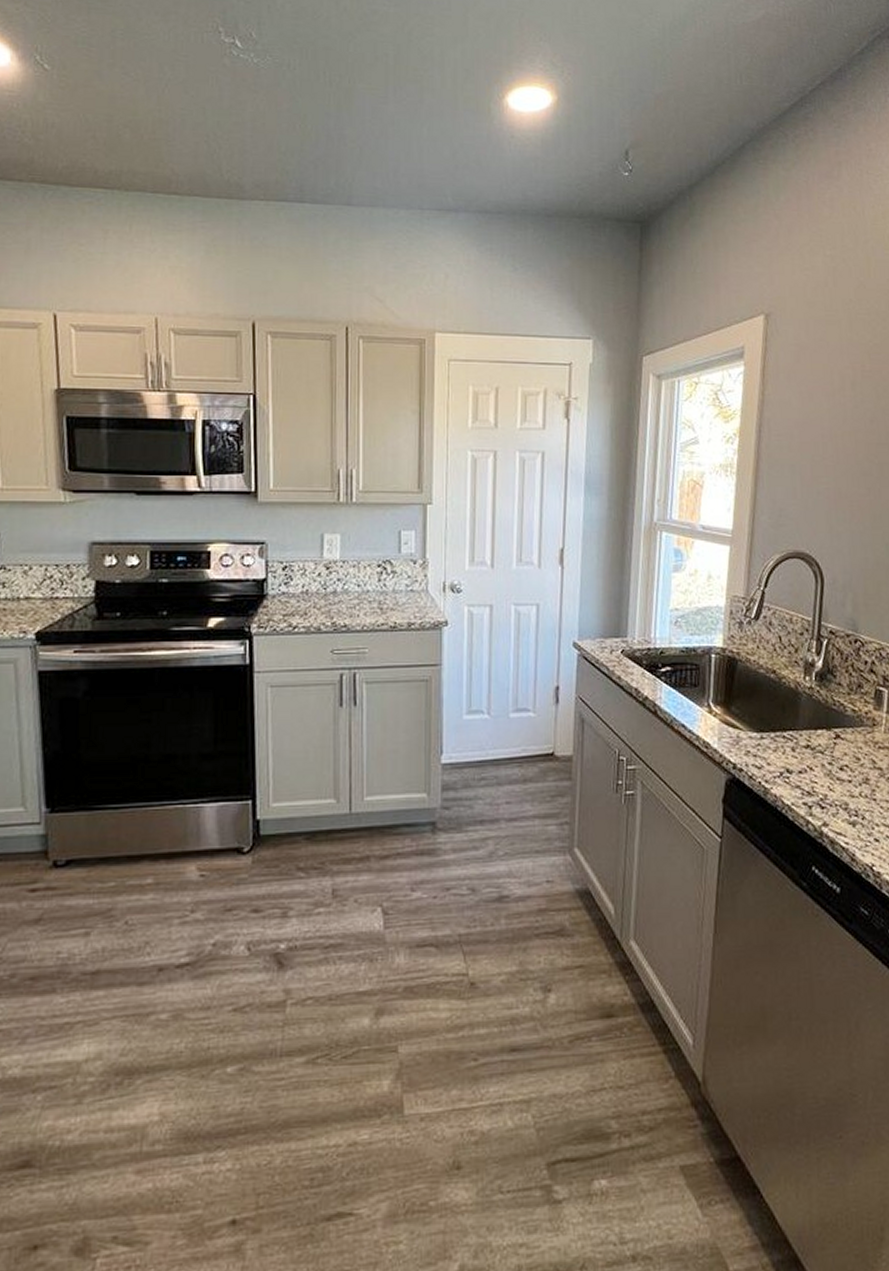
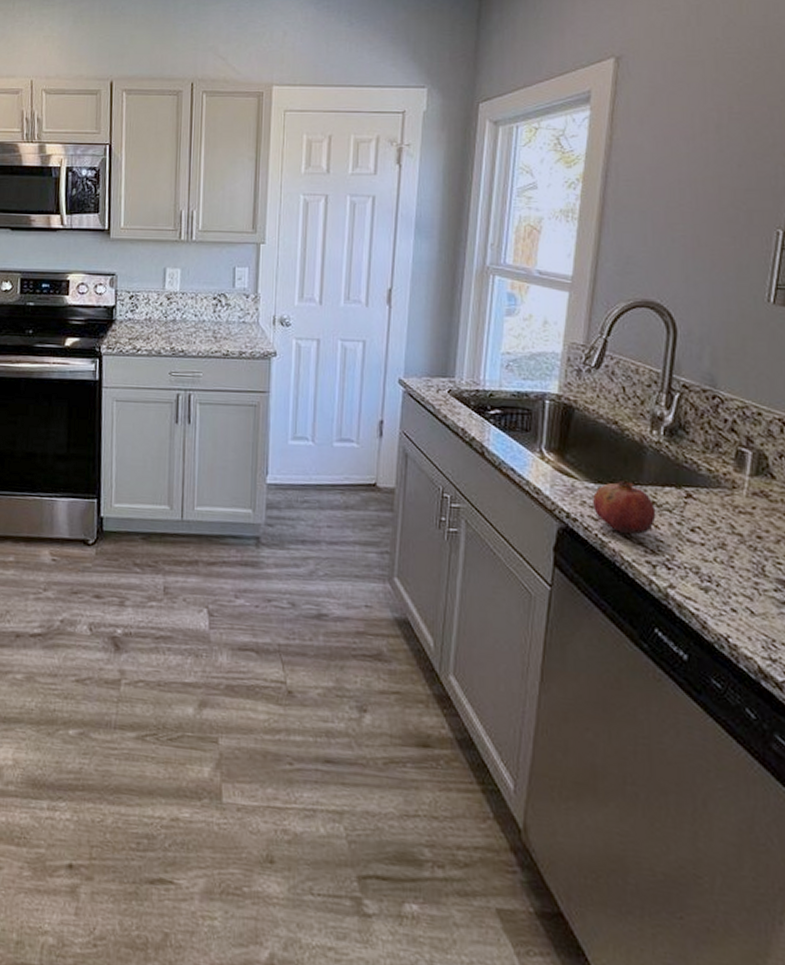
fruit: none [756,728,811,779] -> present [593,481,656,535]

